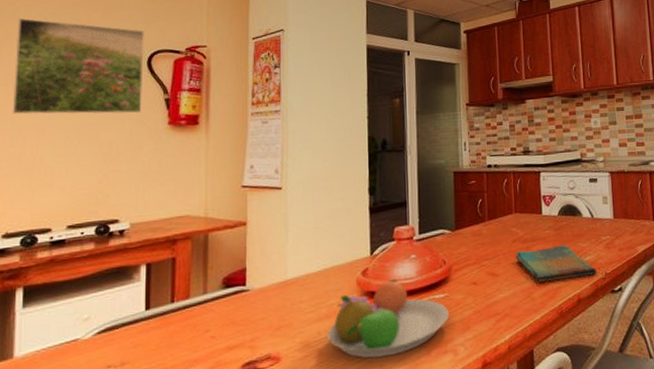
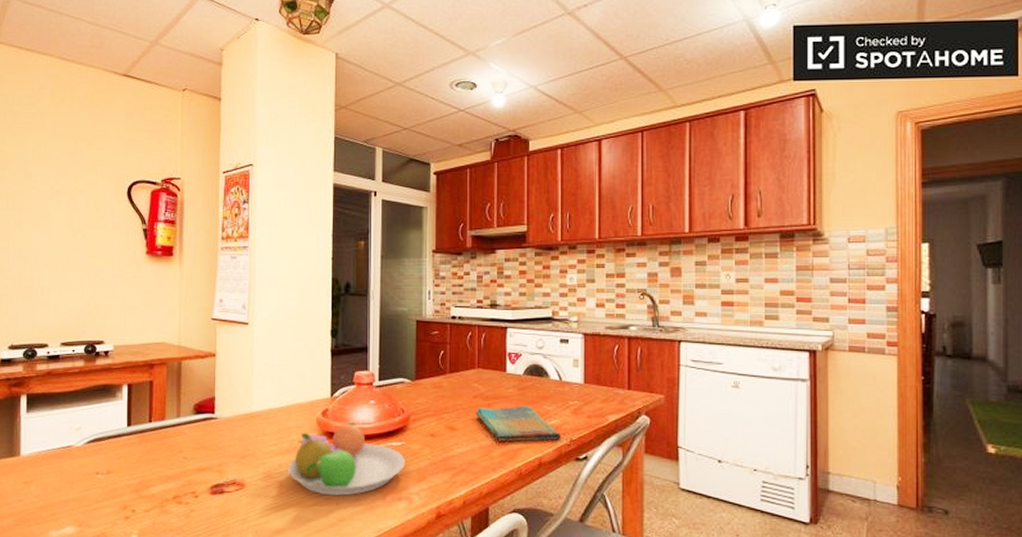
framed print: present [12,17,145,115] -> none [13,144,126,242]

